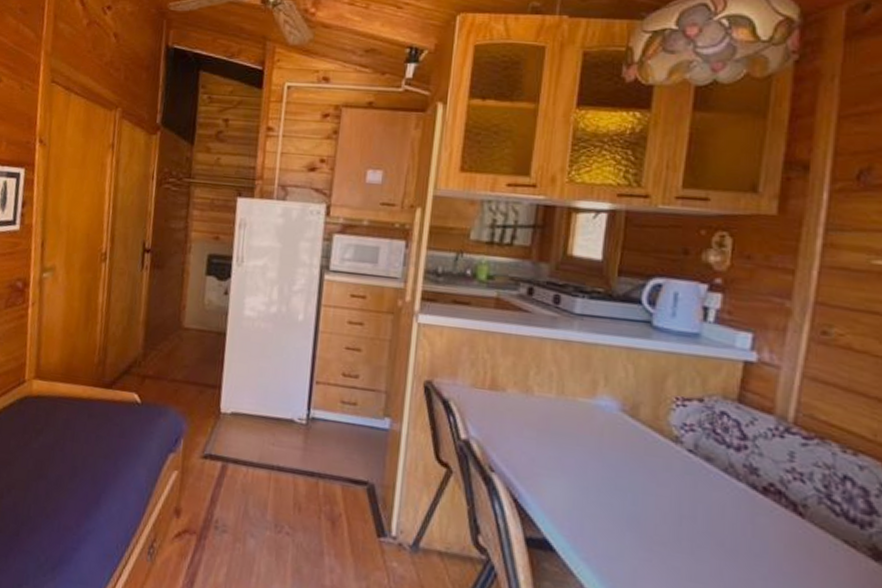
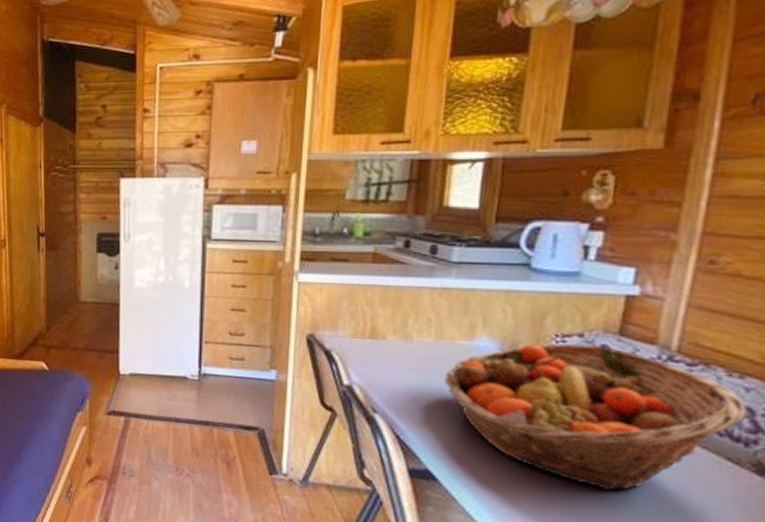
fruit basket: none [564,406,861,572] -> present [444,342,747,492]

